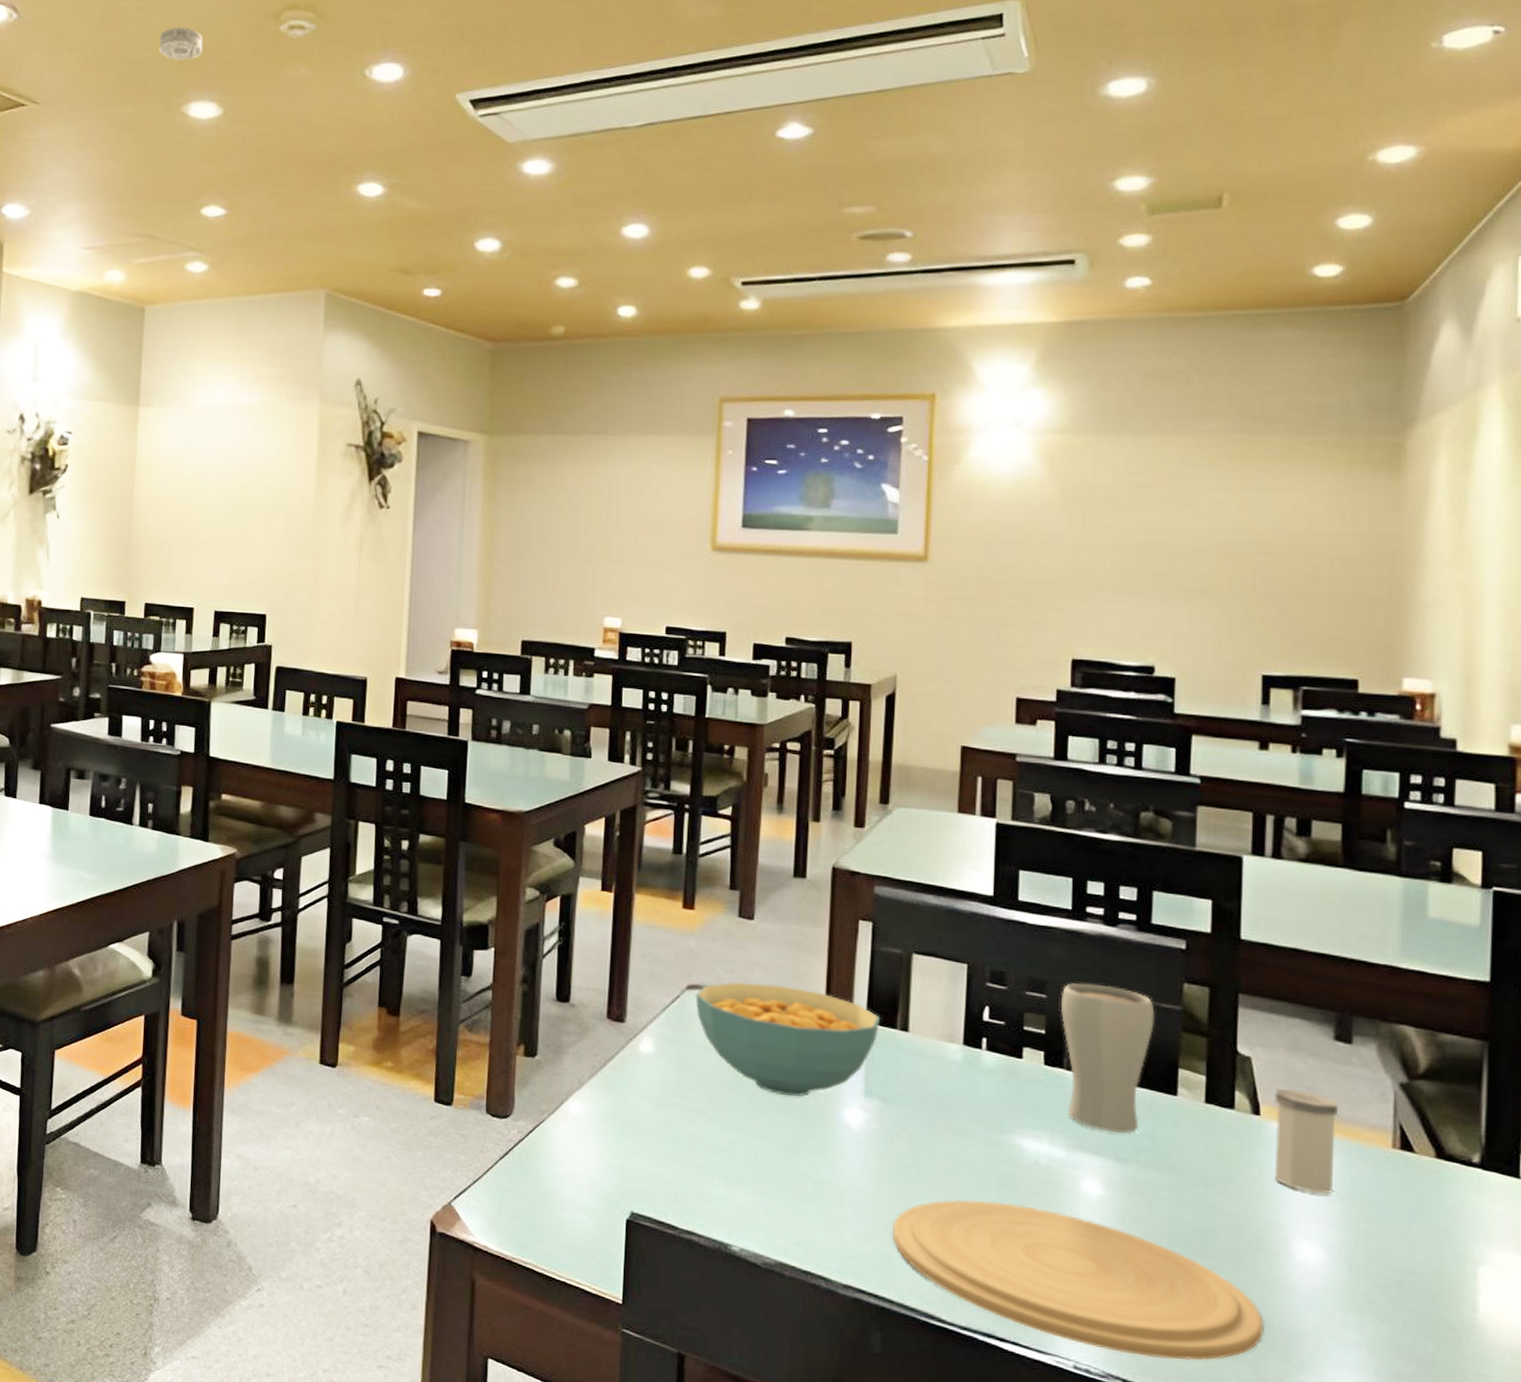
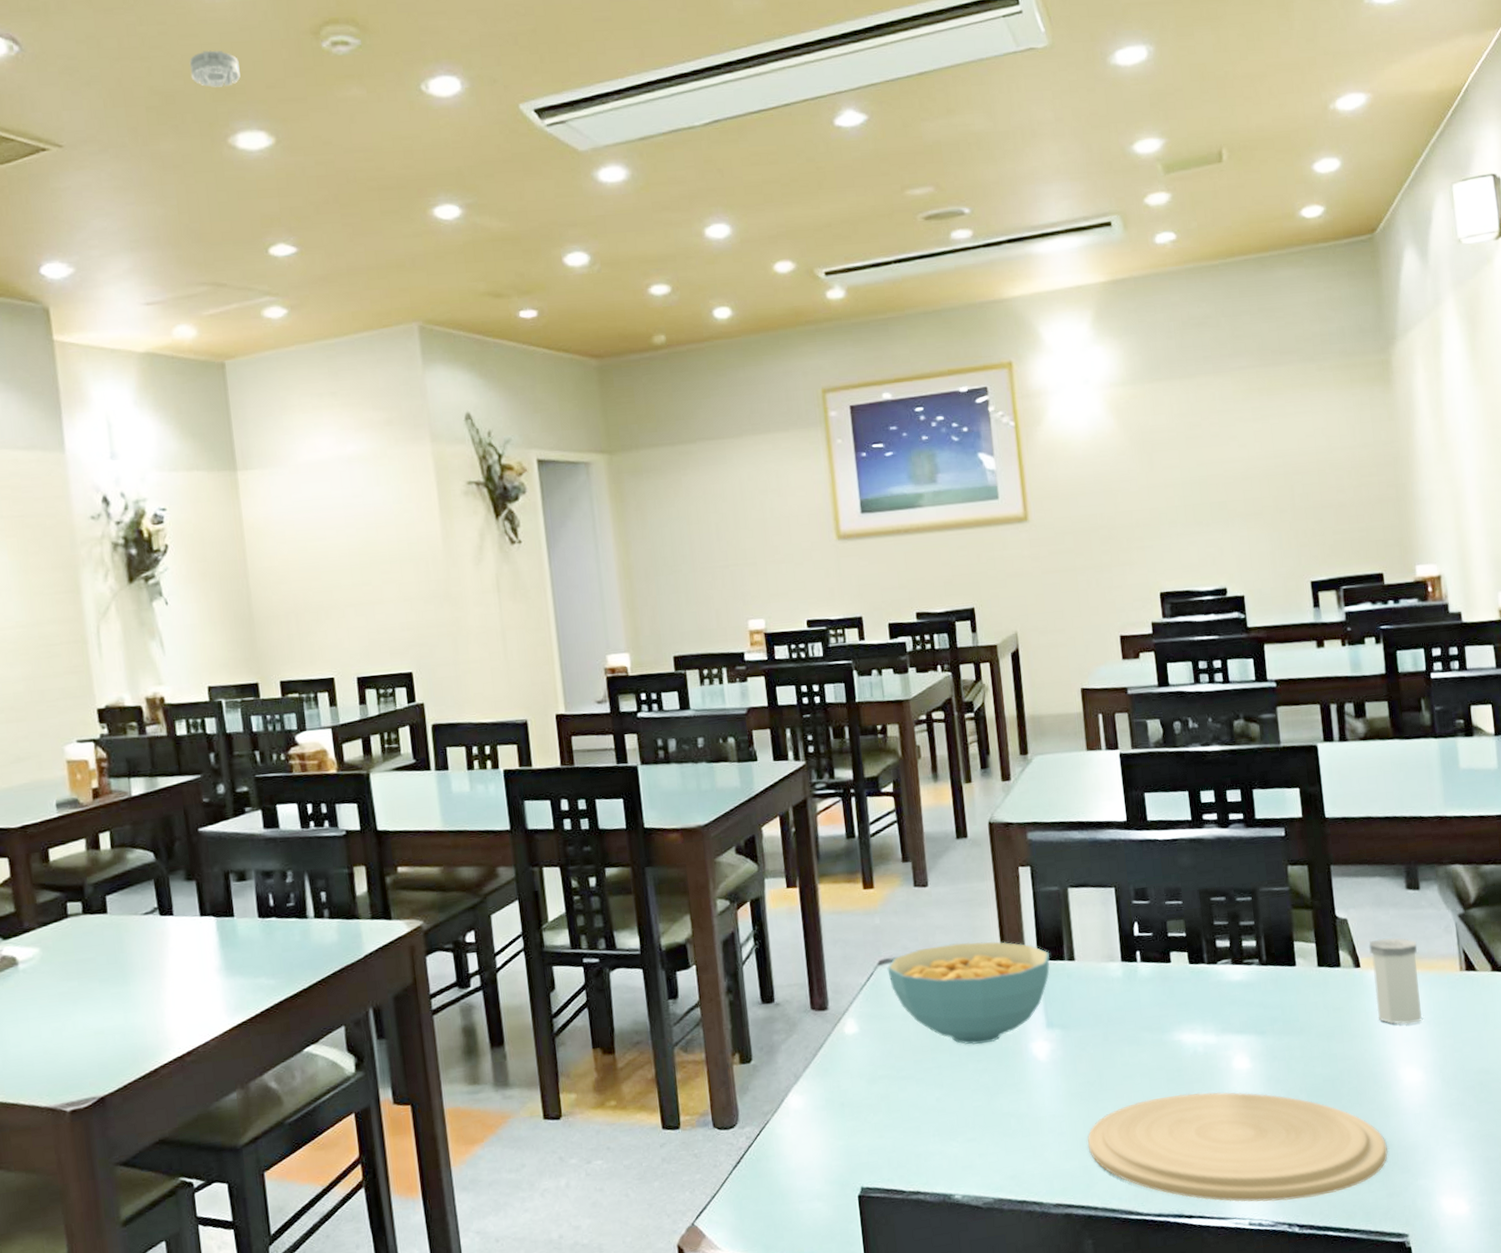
drinking glass: present [1060,983,1155,1133] -> none [1194,881,1270,1011]

